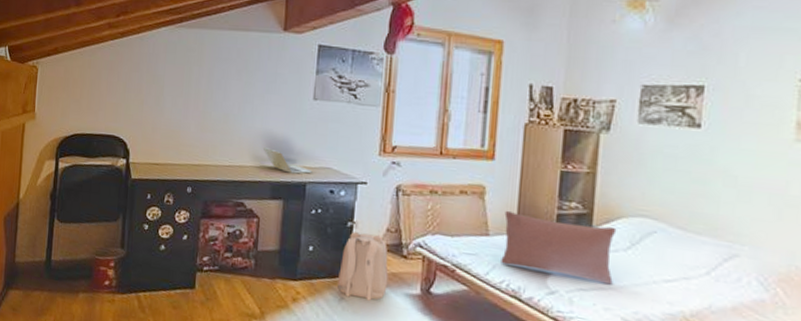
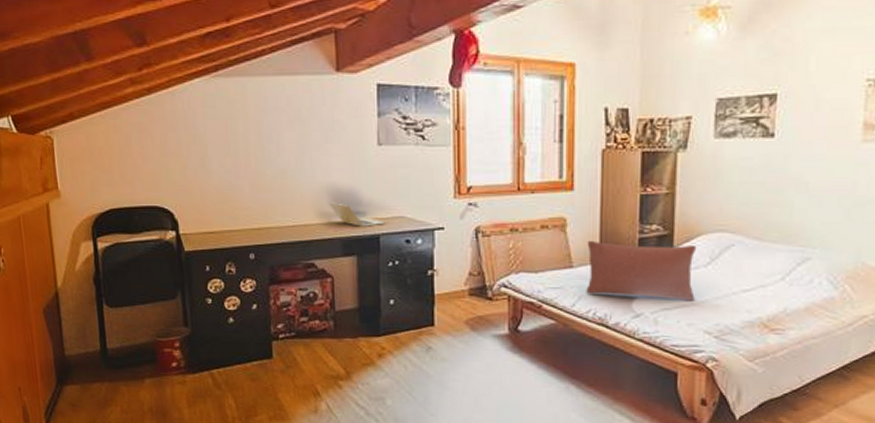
backpack: present [337,231,389,301] -> none [423,279,475,347]

